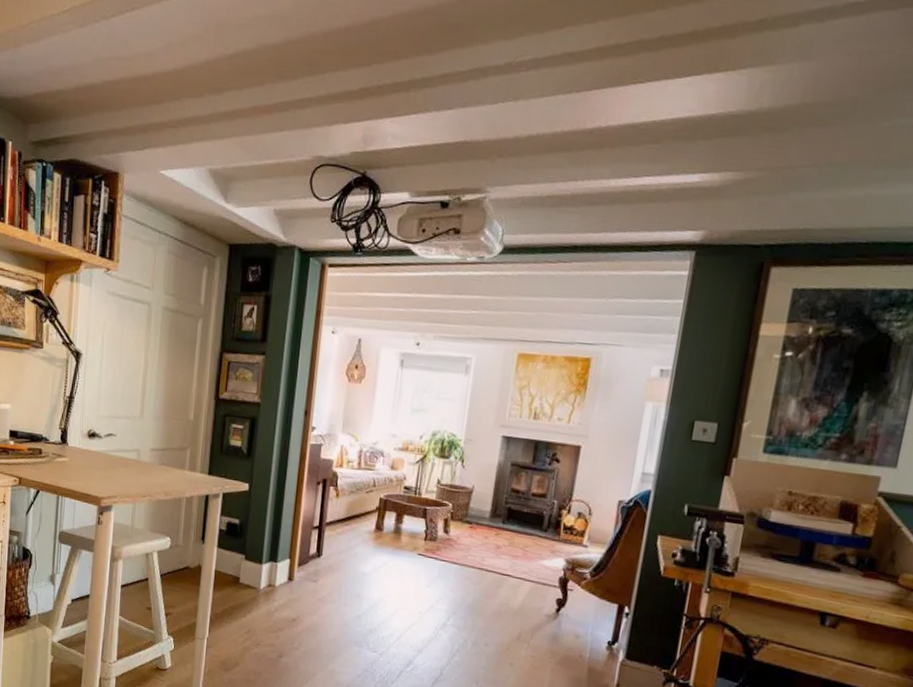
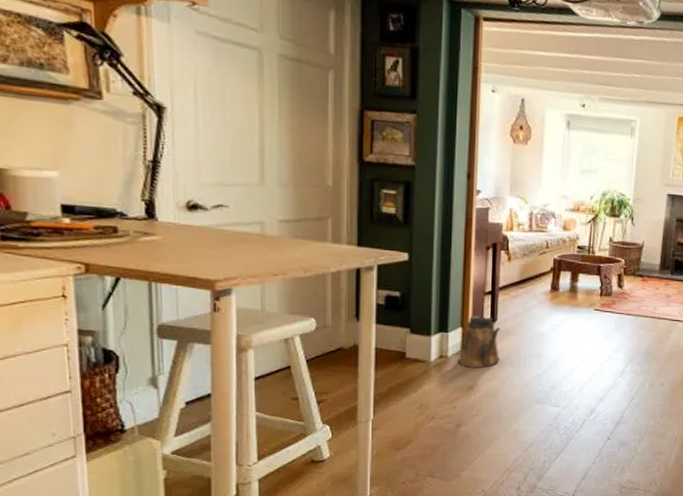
watering can: none [284,548,325,602] -> present [458,316,501,368]

